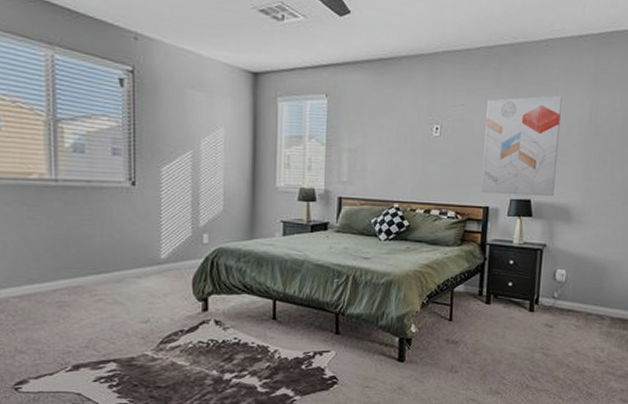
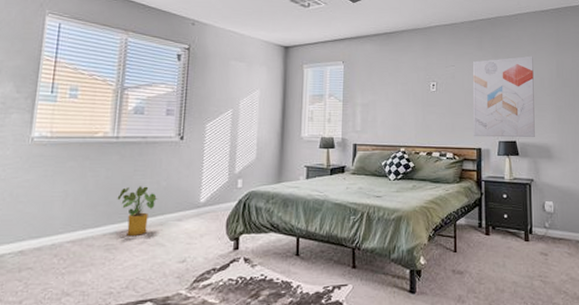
house plant: none [64,238,112,293] -> present [117,186,158,235]

